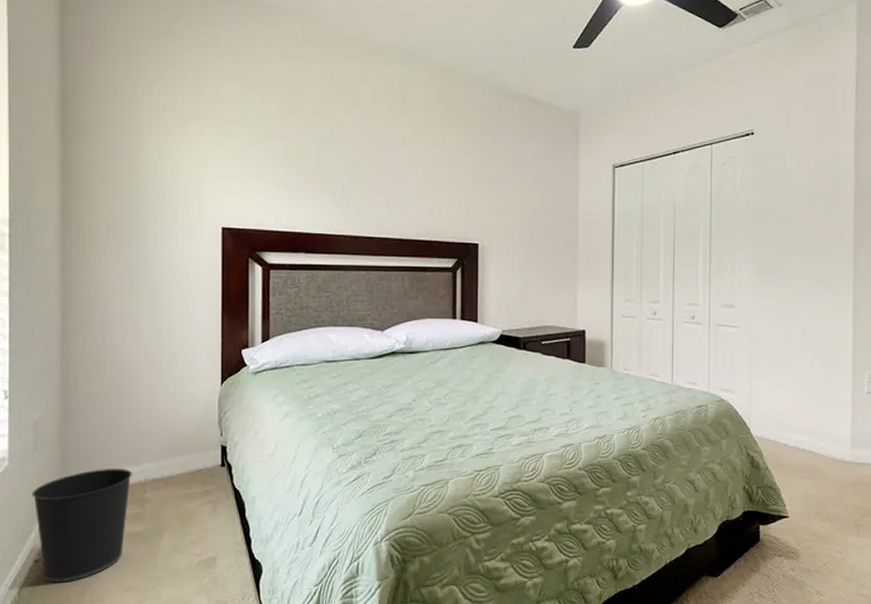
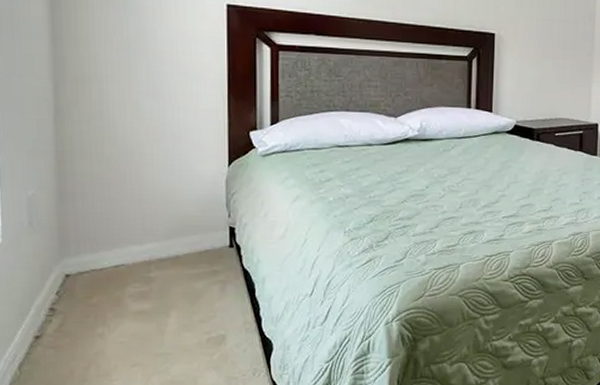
wastebasket: present [32,468,132,583] -> none [29,246,136,358]

